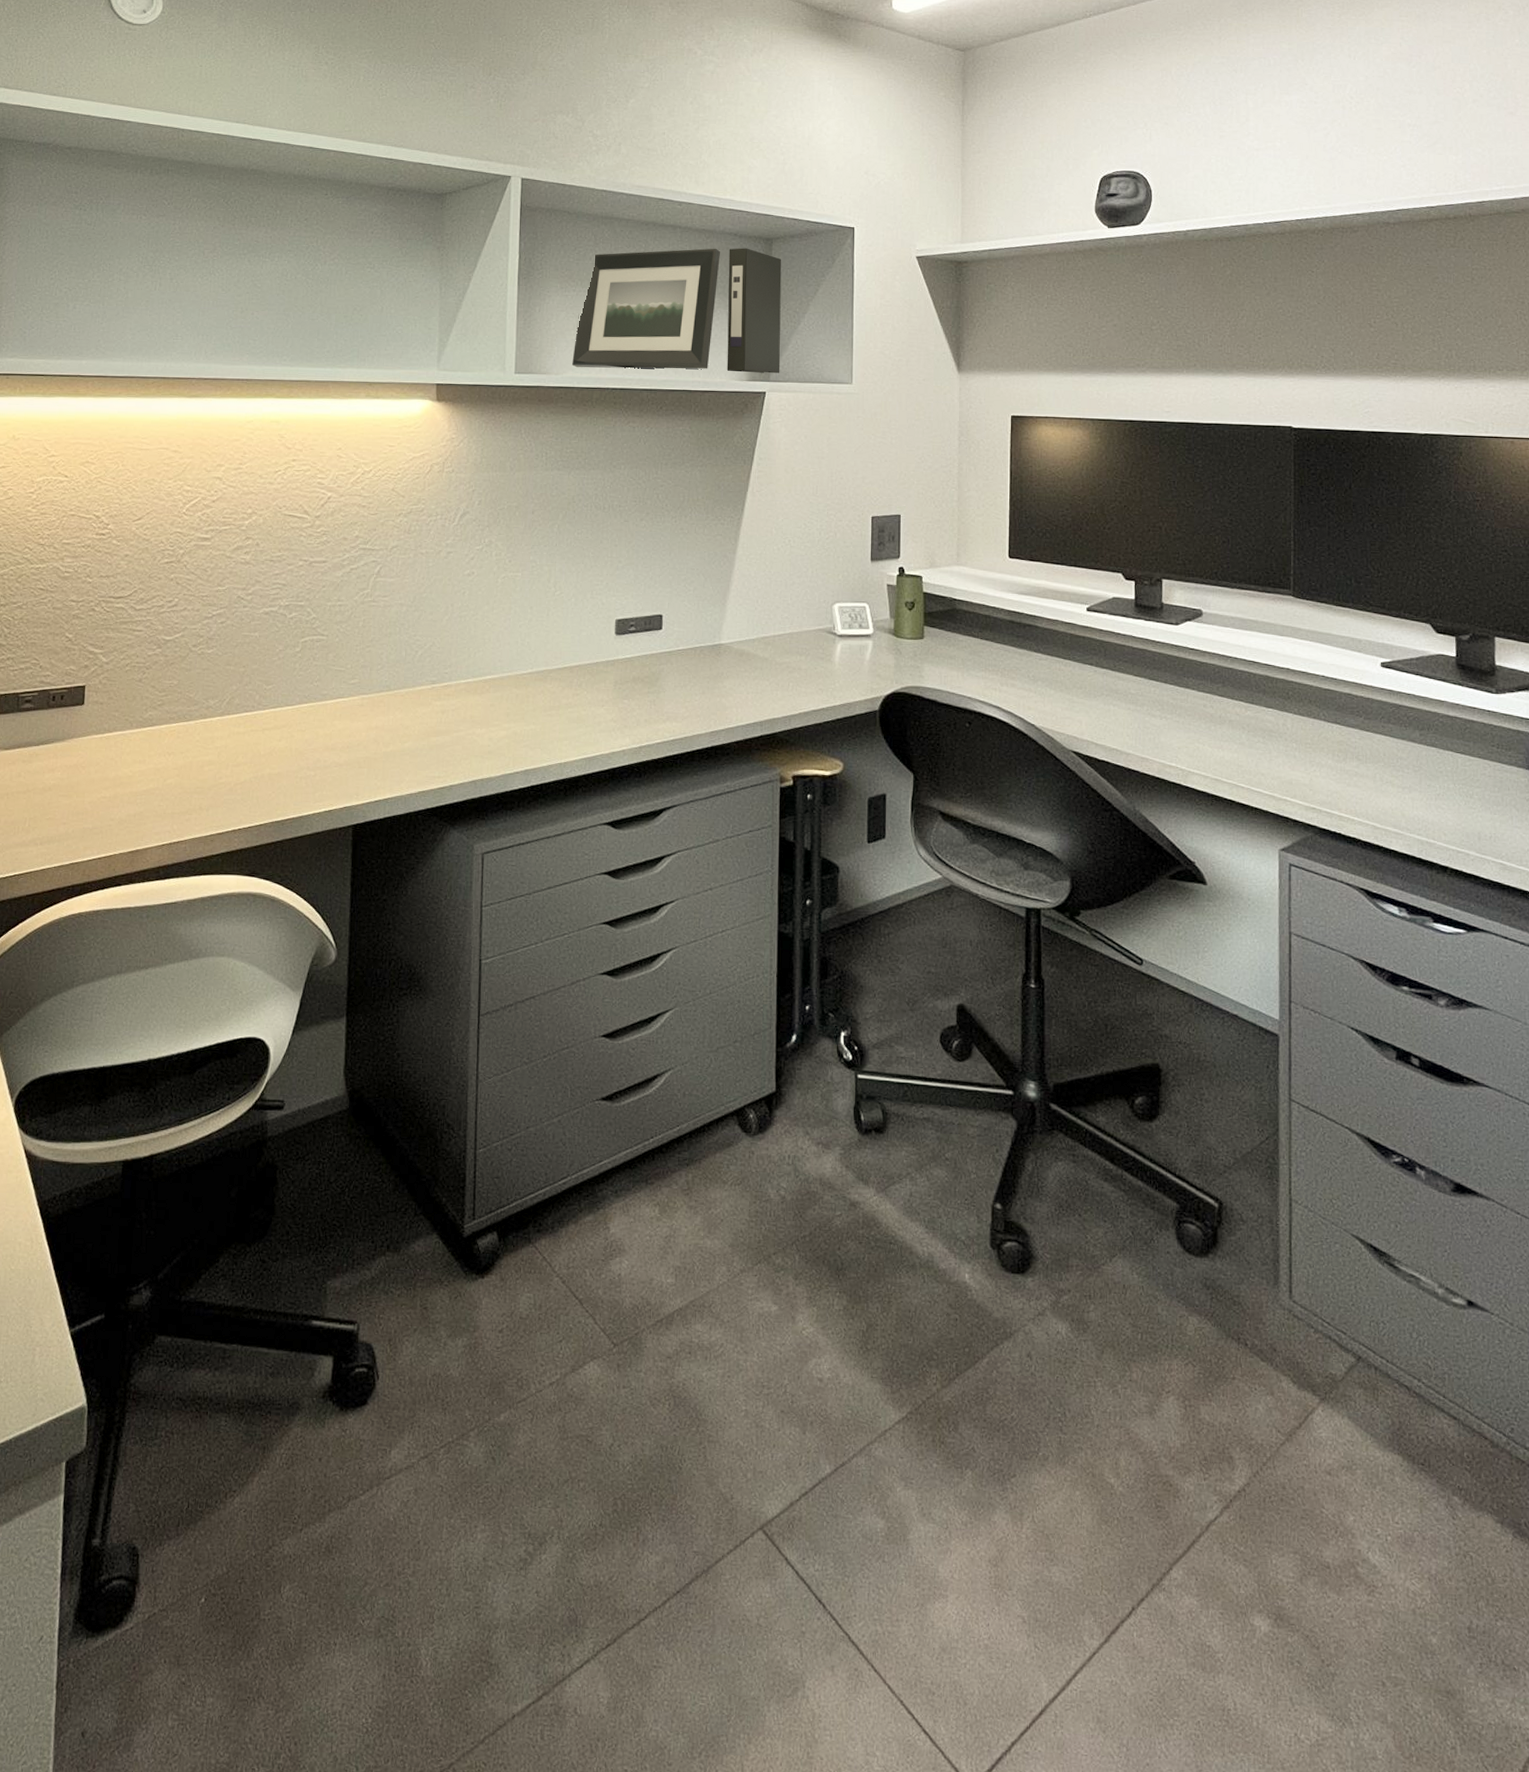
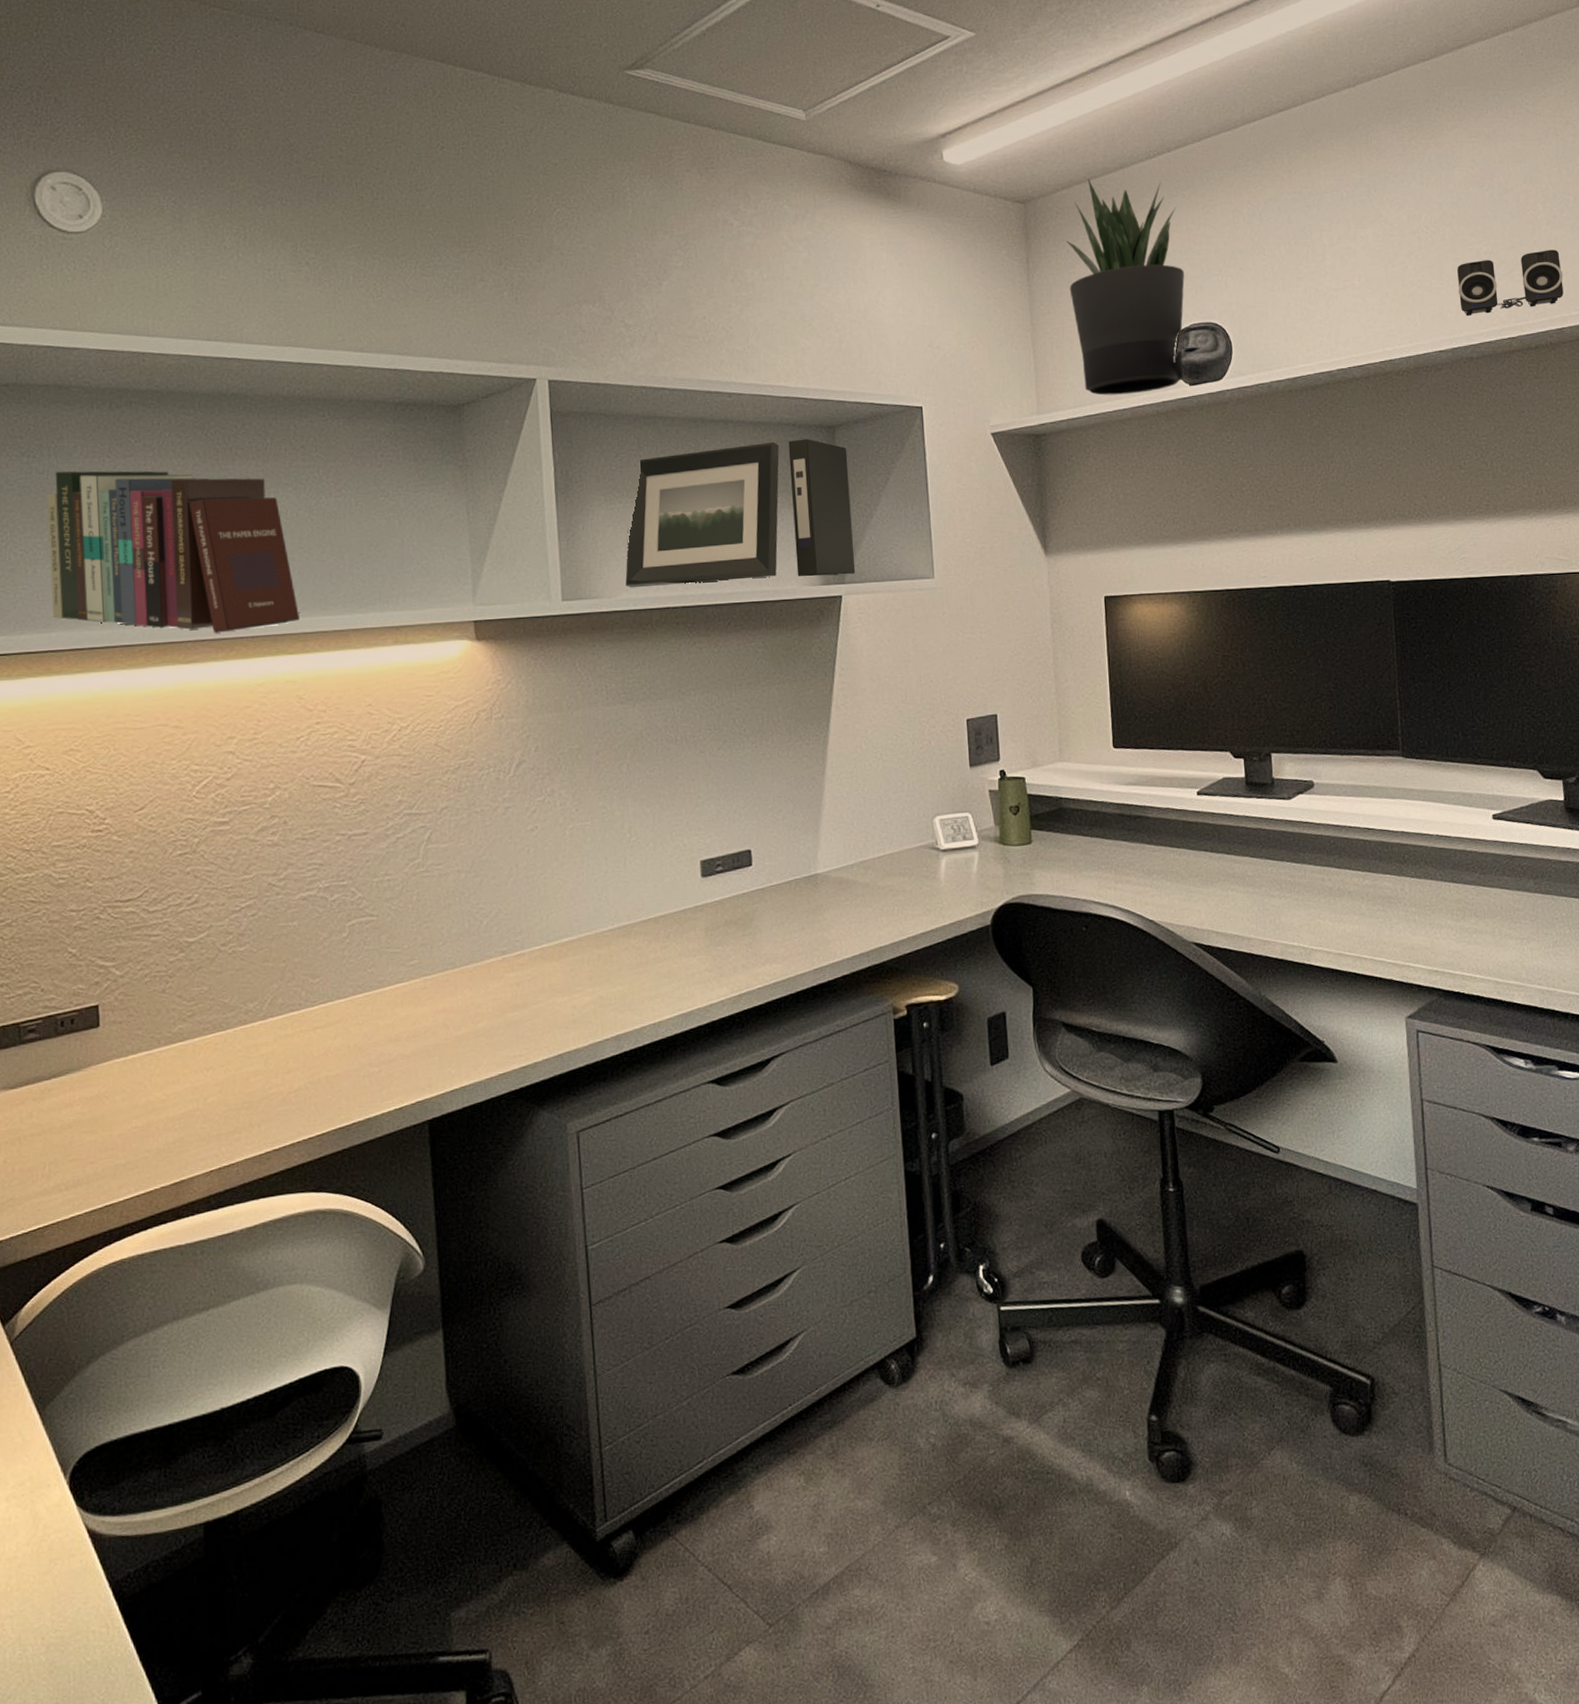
books: none [85,223,288,374] -> present [47,470,300,633]
planter: none [1000,33,1110,231] -> present [1066,179,1185,396]
stereo: none [1379,126,1487,184] -> present [1457,249,1564,317]

